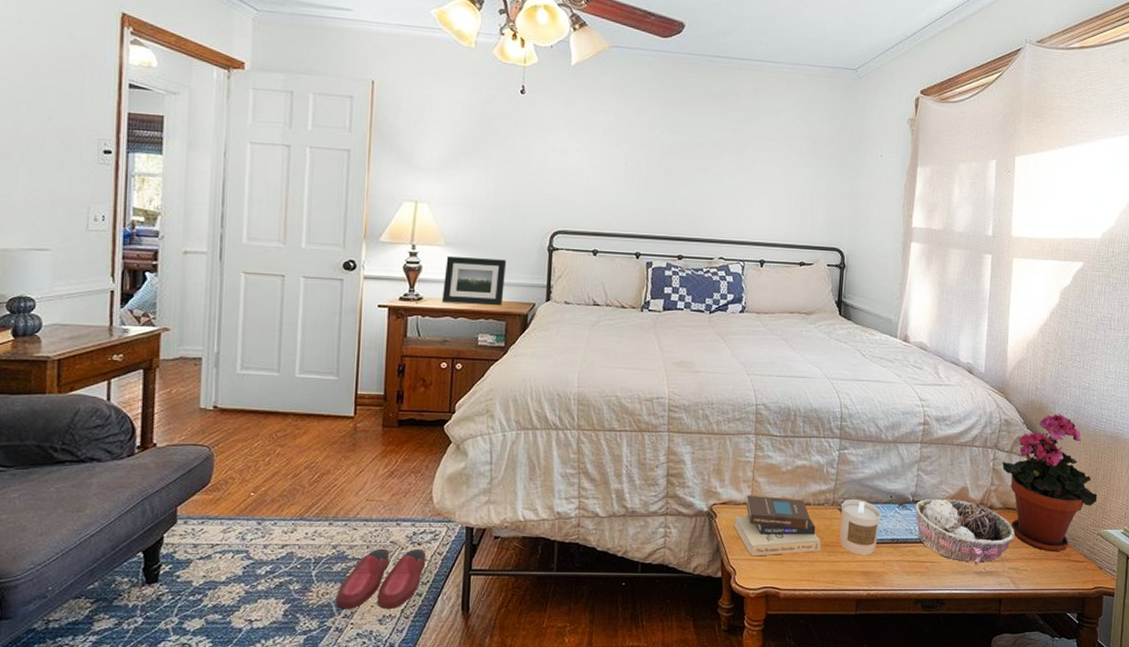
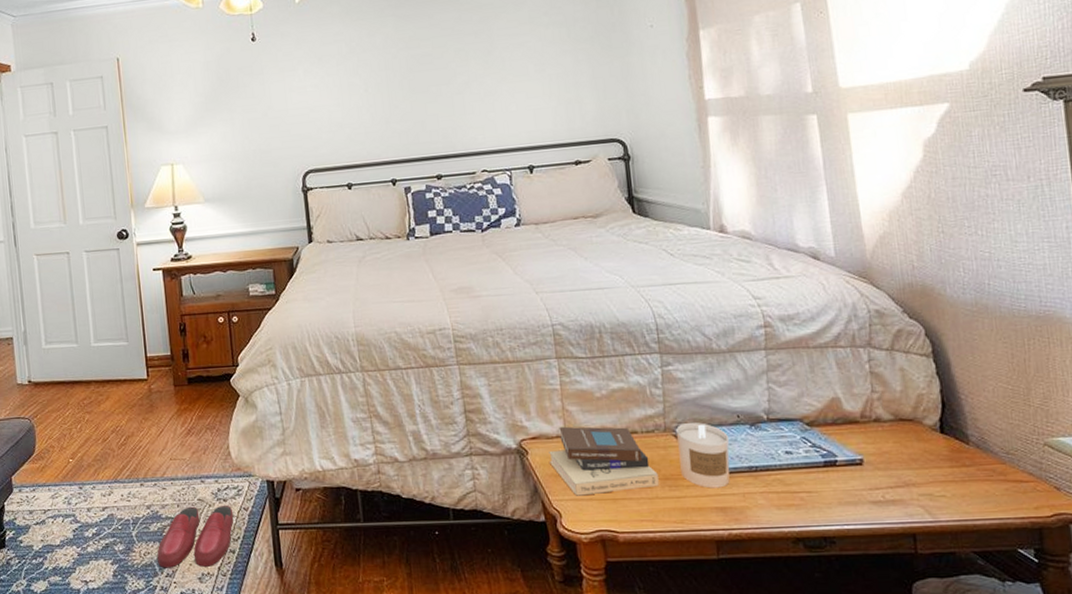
picture frame: present [441,256,507,306] -> none [207,207,267,259]
decorative basket: present [915,498,1015,566] -> none [772,414,919,494]
potted plant: present [1002,413,1098,552] -> none [882,294,1034,472]

